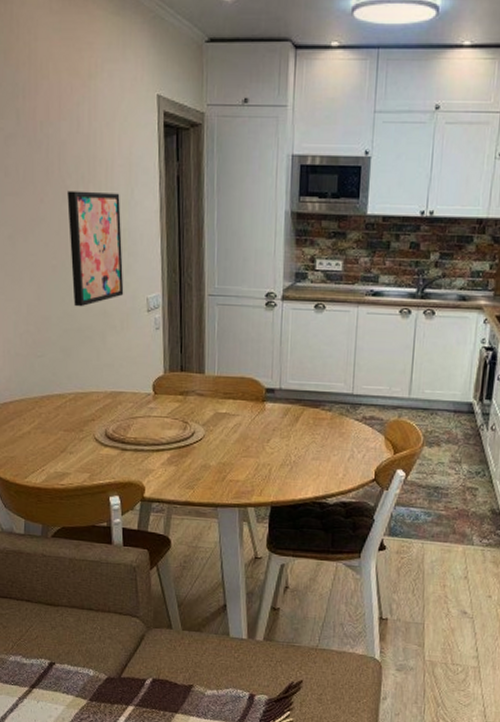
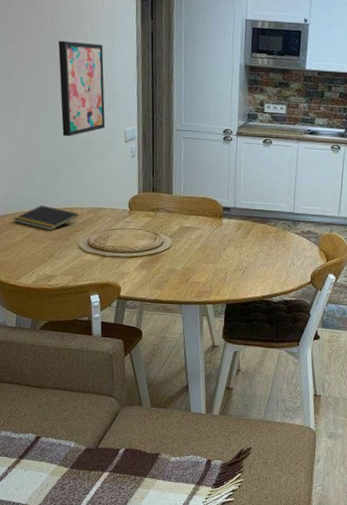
notepad: none [19,389,95,421] -> present [13,205,79,231]

